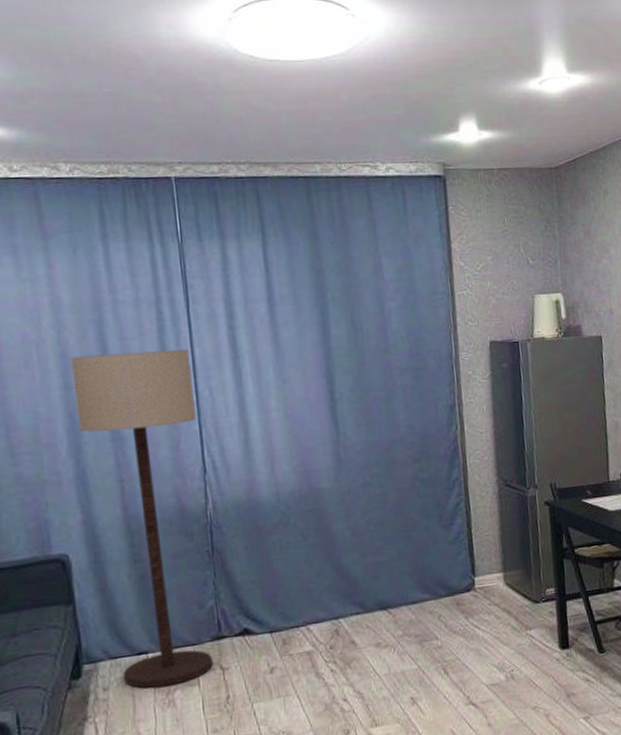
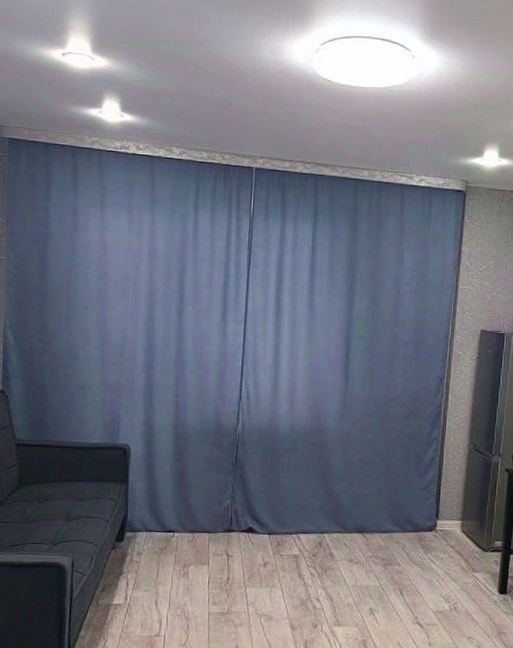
floor lamp: present [70,348,214,689] -> none [153,295,244,561]

